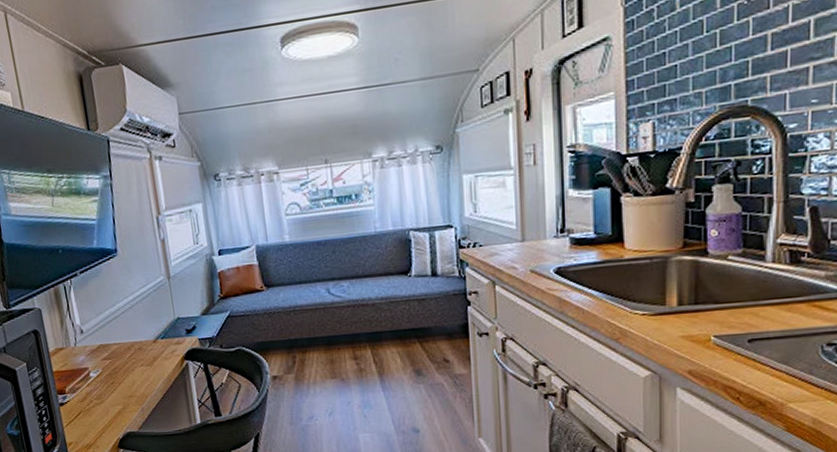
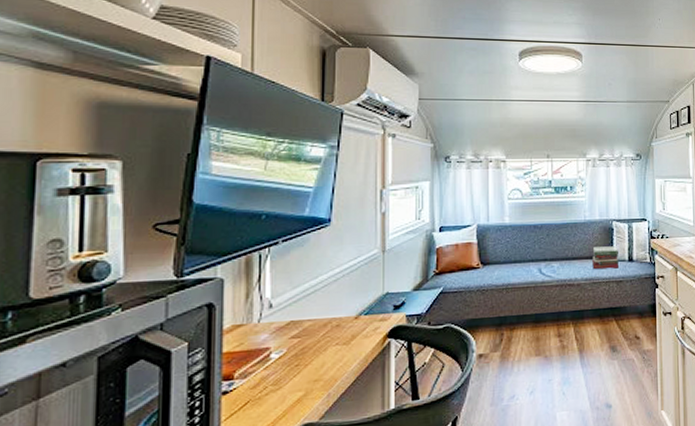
books: none [386,259,420,288] -> present [592,246,619,270]

